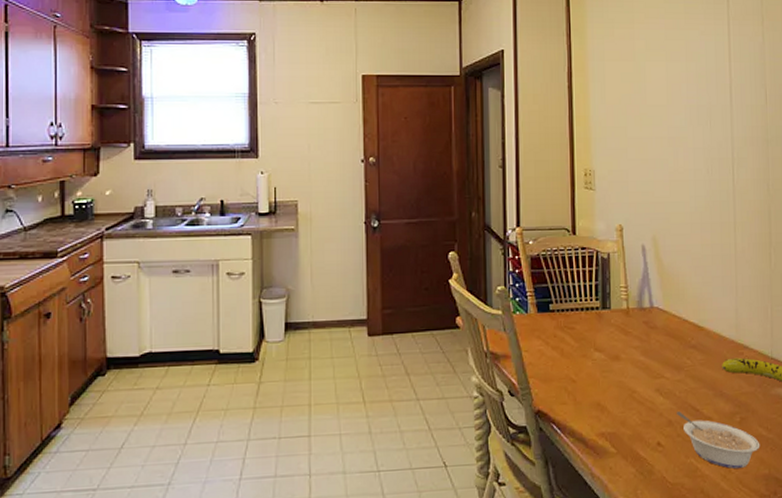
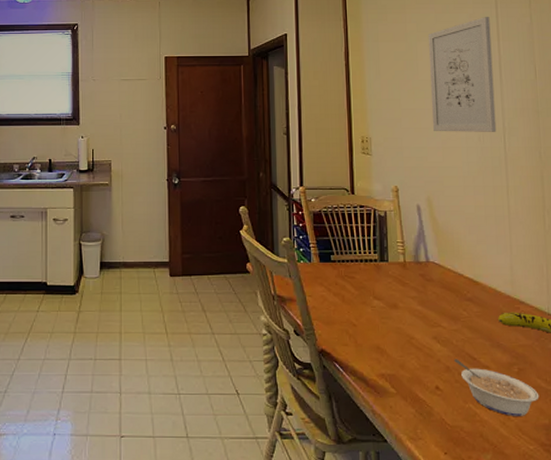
wall art: none [657,35,726,164] -> present [427,17,497,132]

